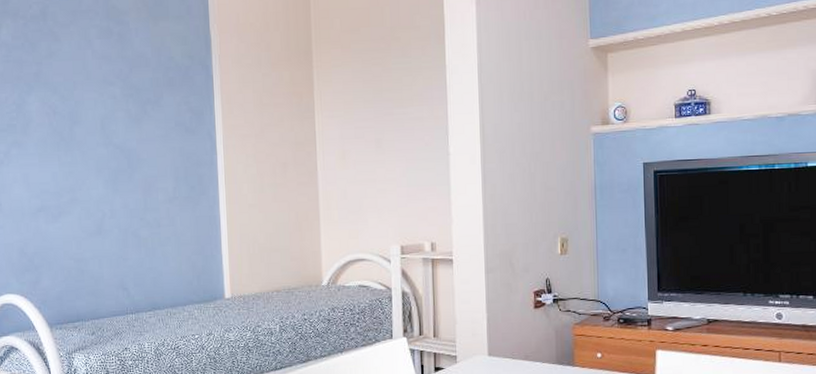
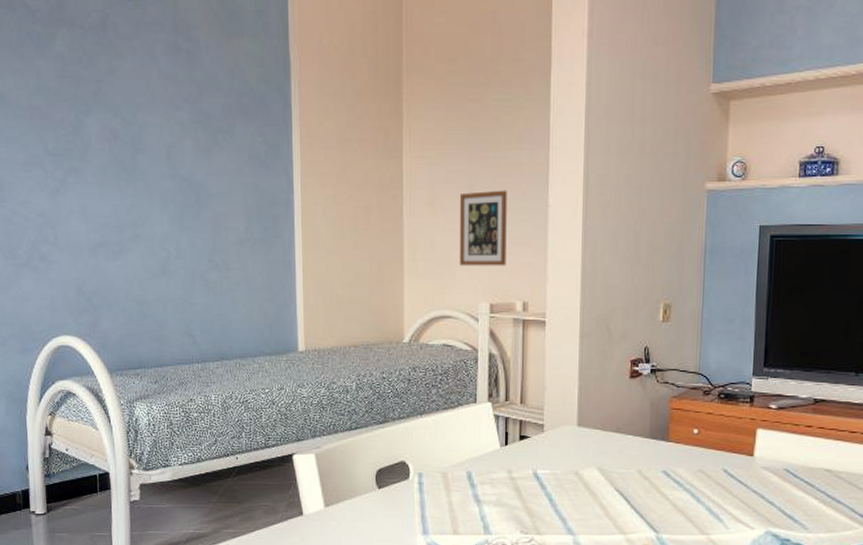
picture frame: none [369,142,414,212] -> present [459,190,507,266]

